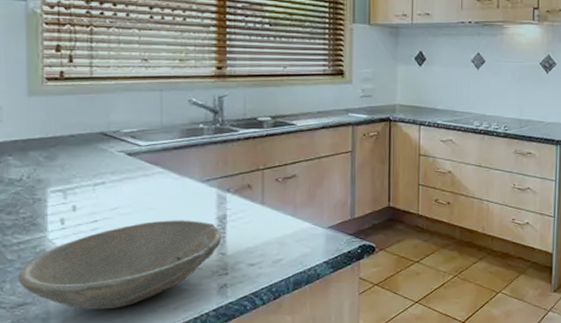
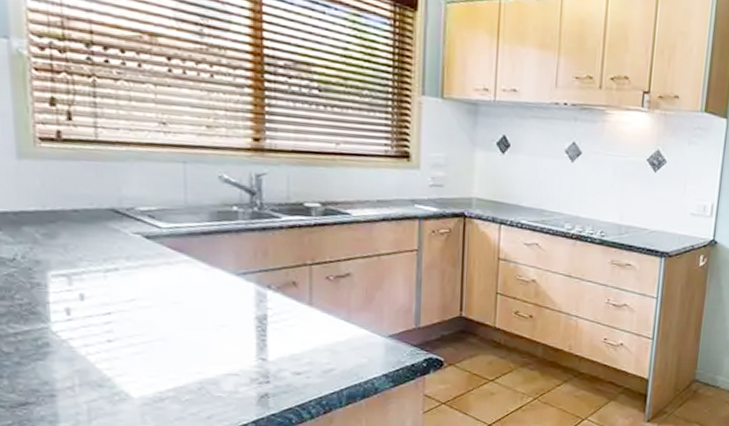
bowl: present [18,220,222,310] -> none [17,317,262,415]

